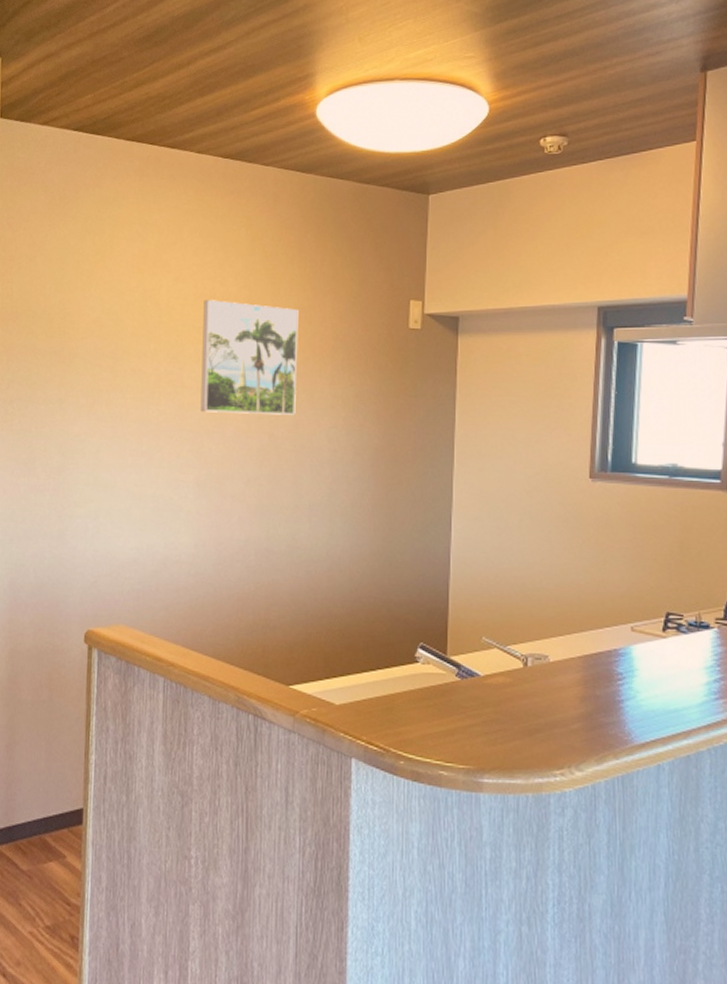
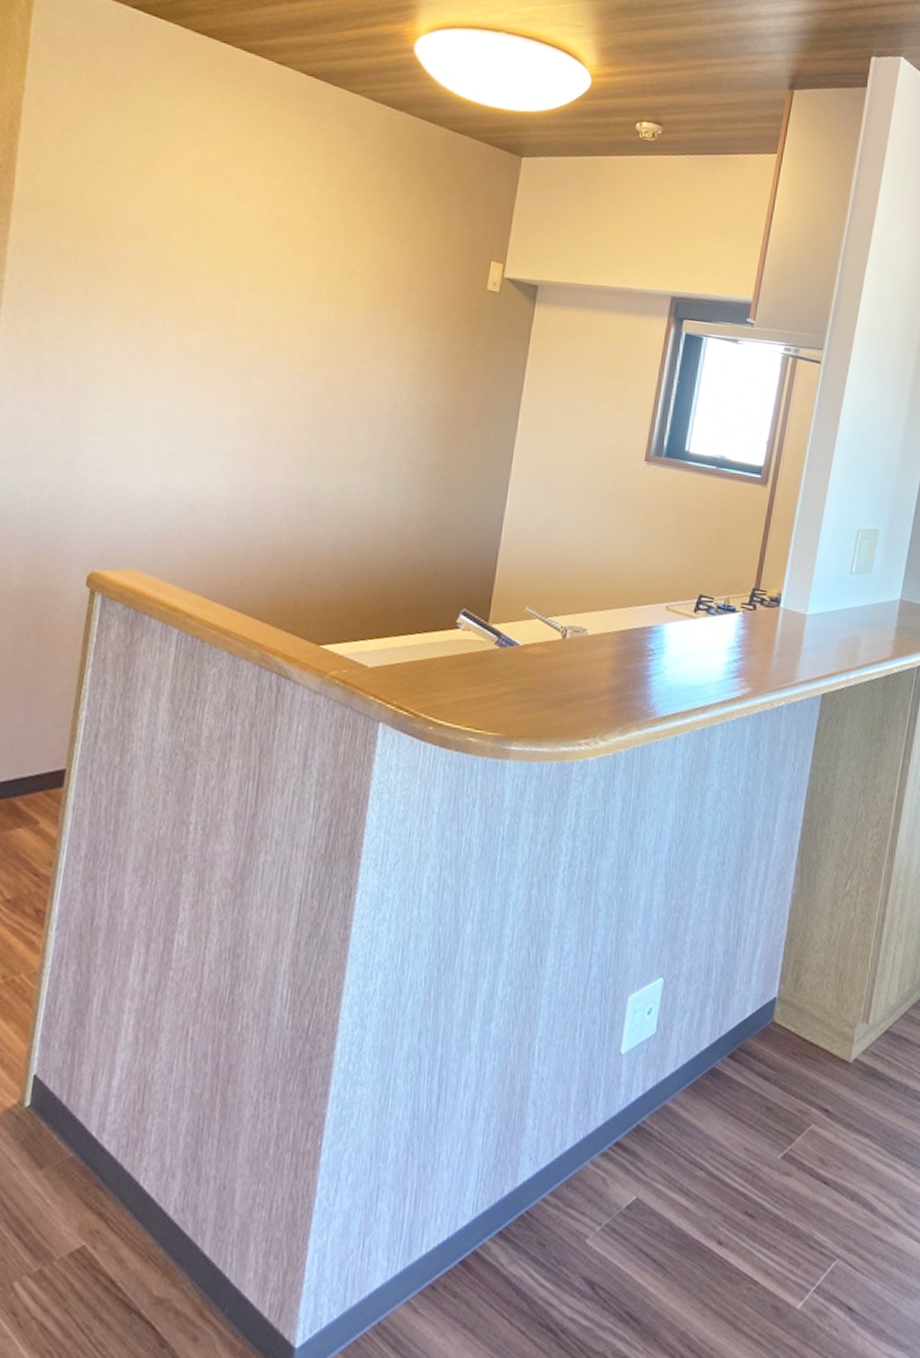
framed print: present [200,300,299,415] -> none [251,225,373,363]

